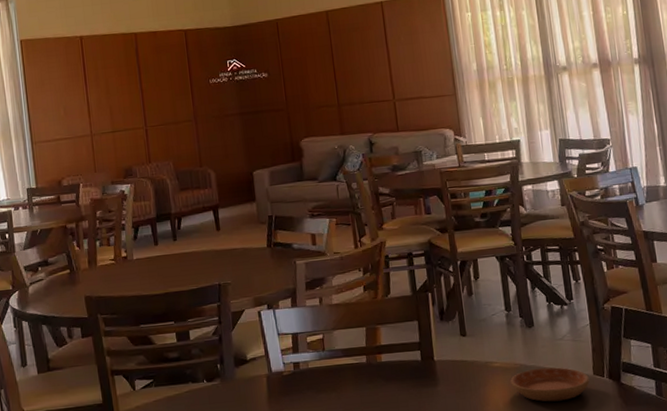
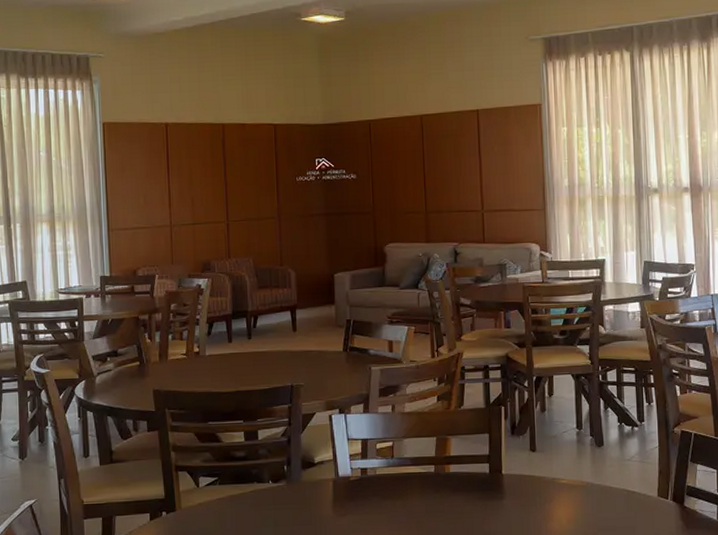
saucer: present [510,367,590,402] -> none [576,487,653,521]

